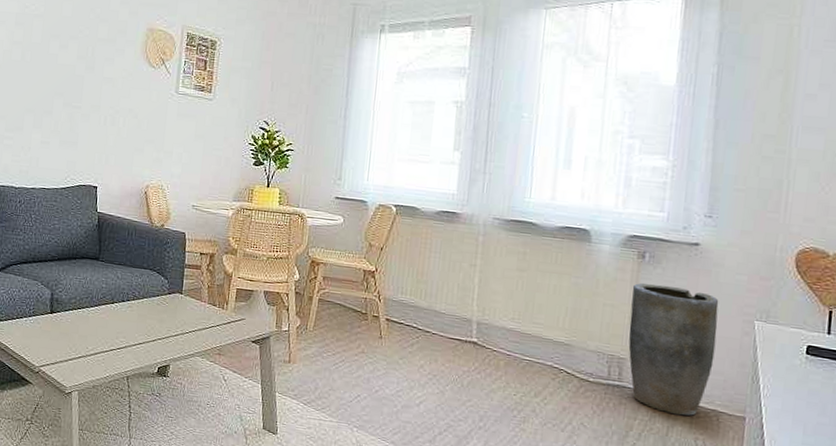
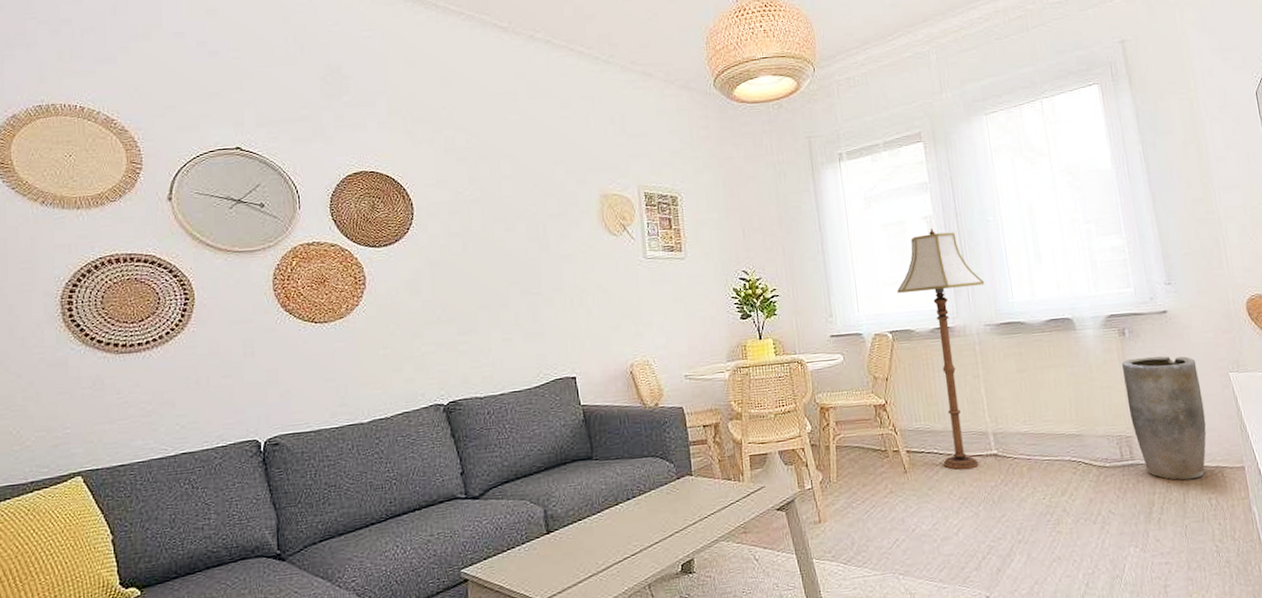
floor lamp: none [411,114,504,351] -> present [897,228,985,470]

